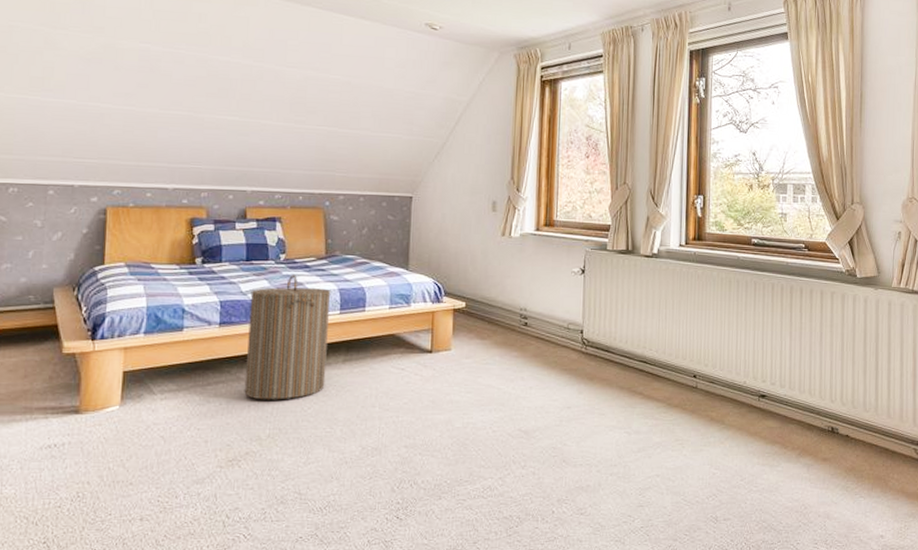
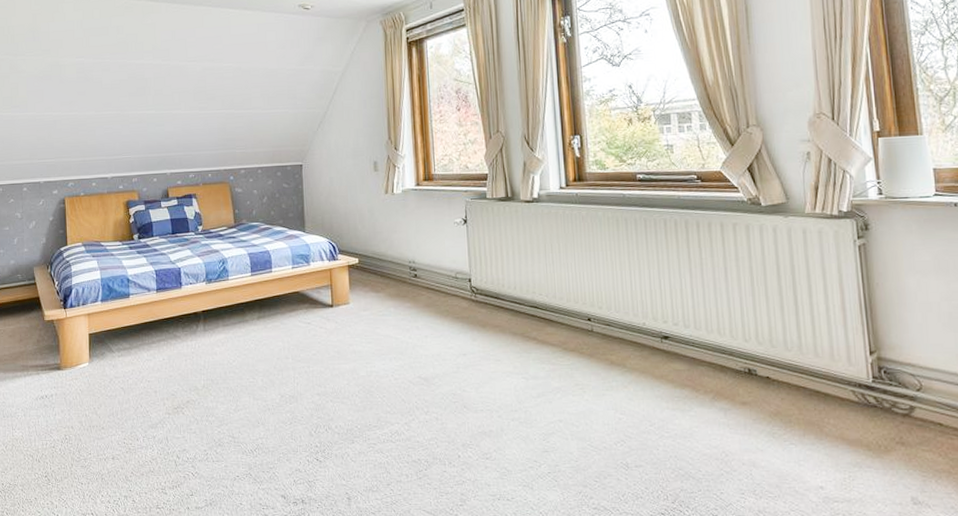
laundry hamper: present [244,275,331,400] -> none [178,243,245,355]

